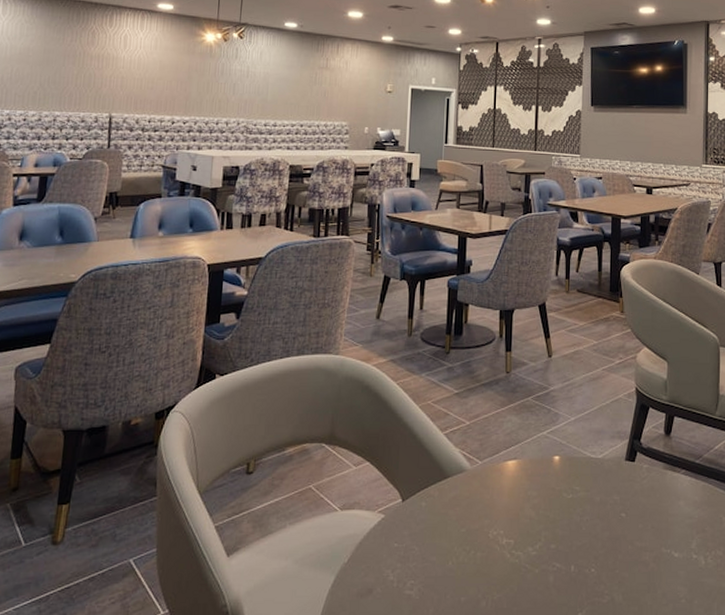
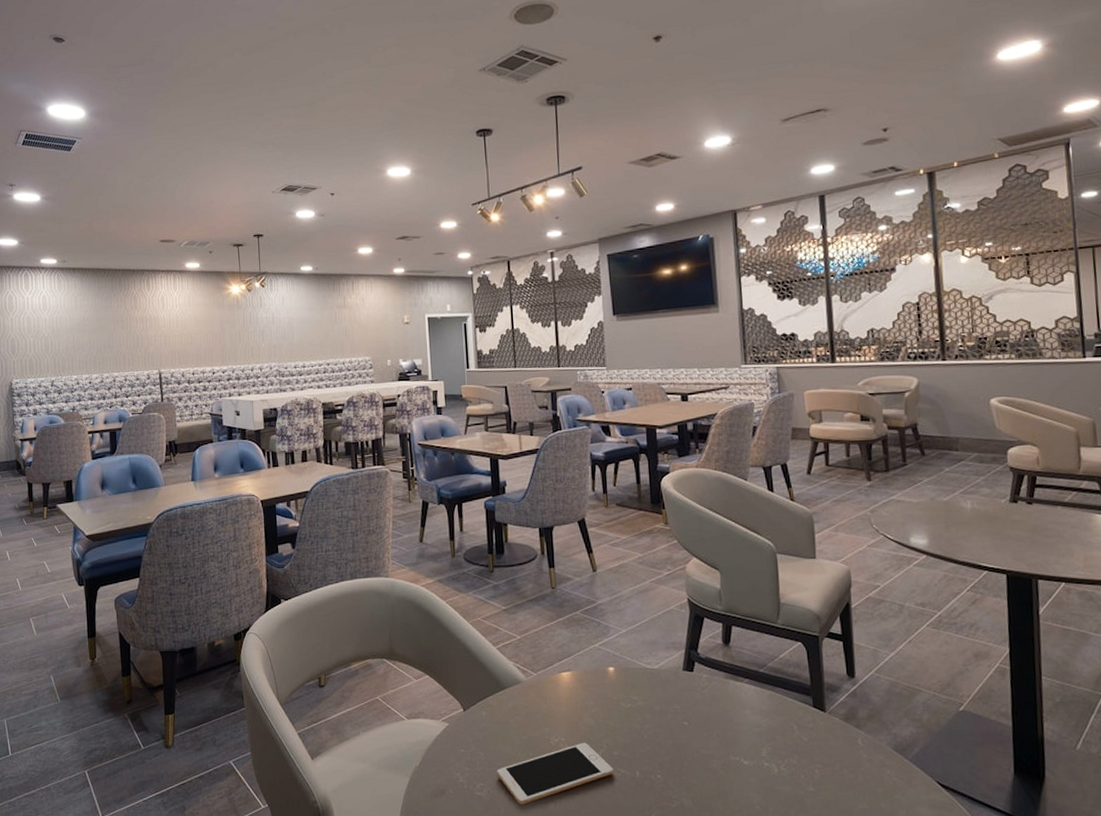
cell phone: none [430,535,550,603] -> present [497,742,614,804]

